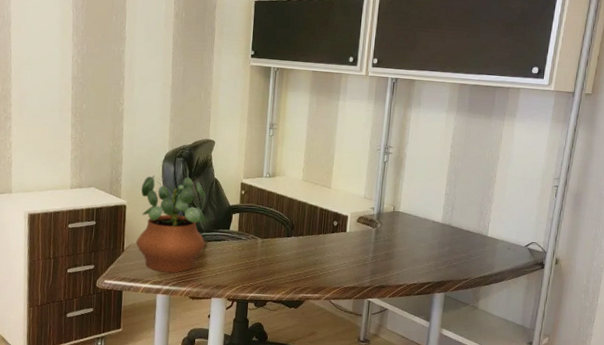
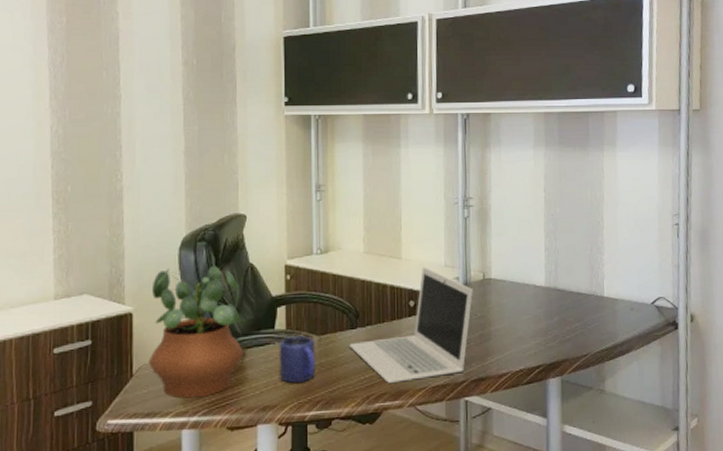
mug: none [230,236,259,272] -> present [279,335,316,384]
laptop: none [284,197,384,282] -> present [349,267,473,384]

